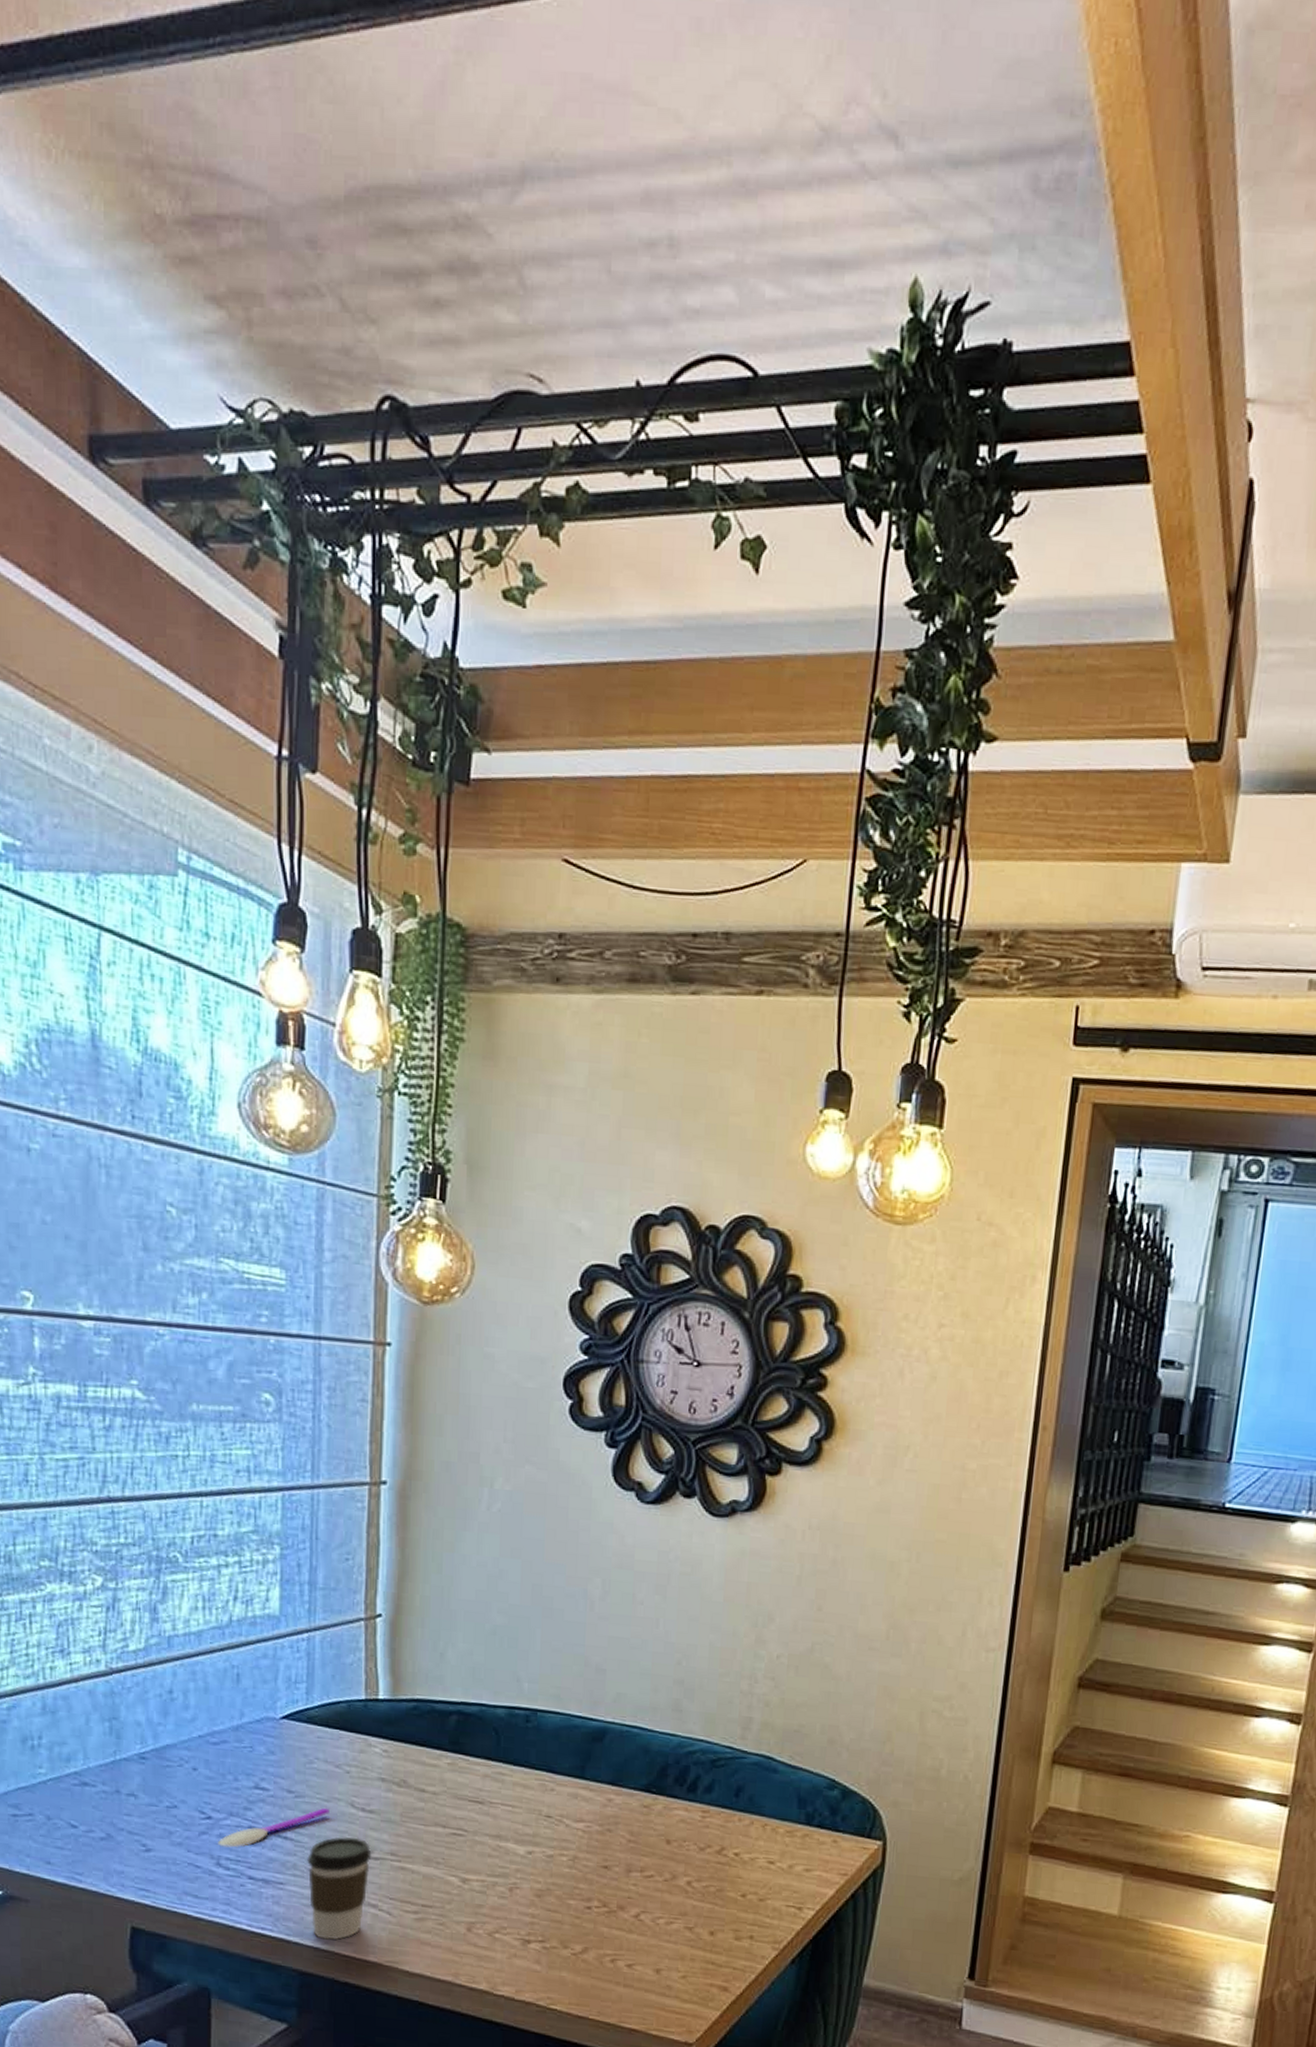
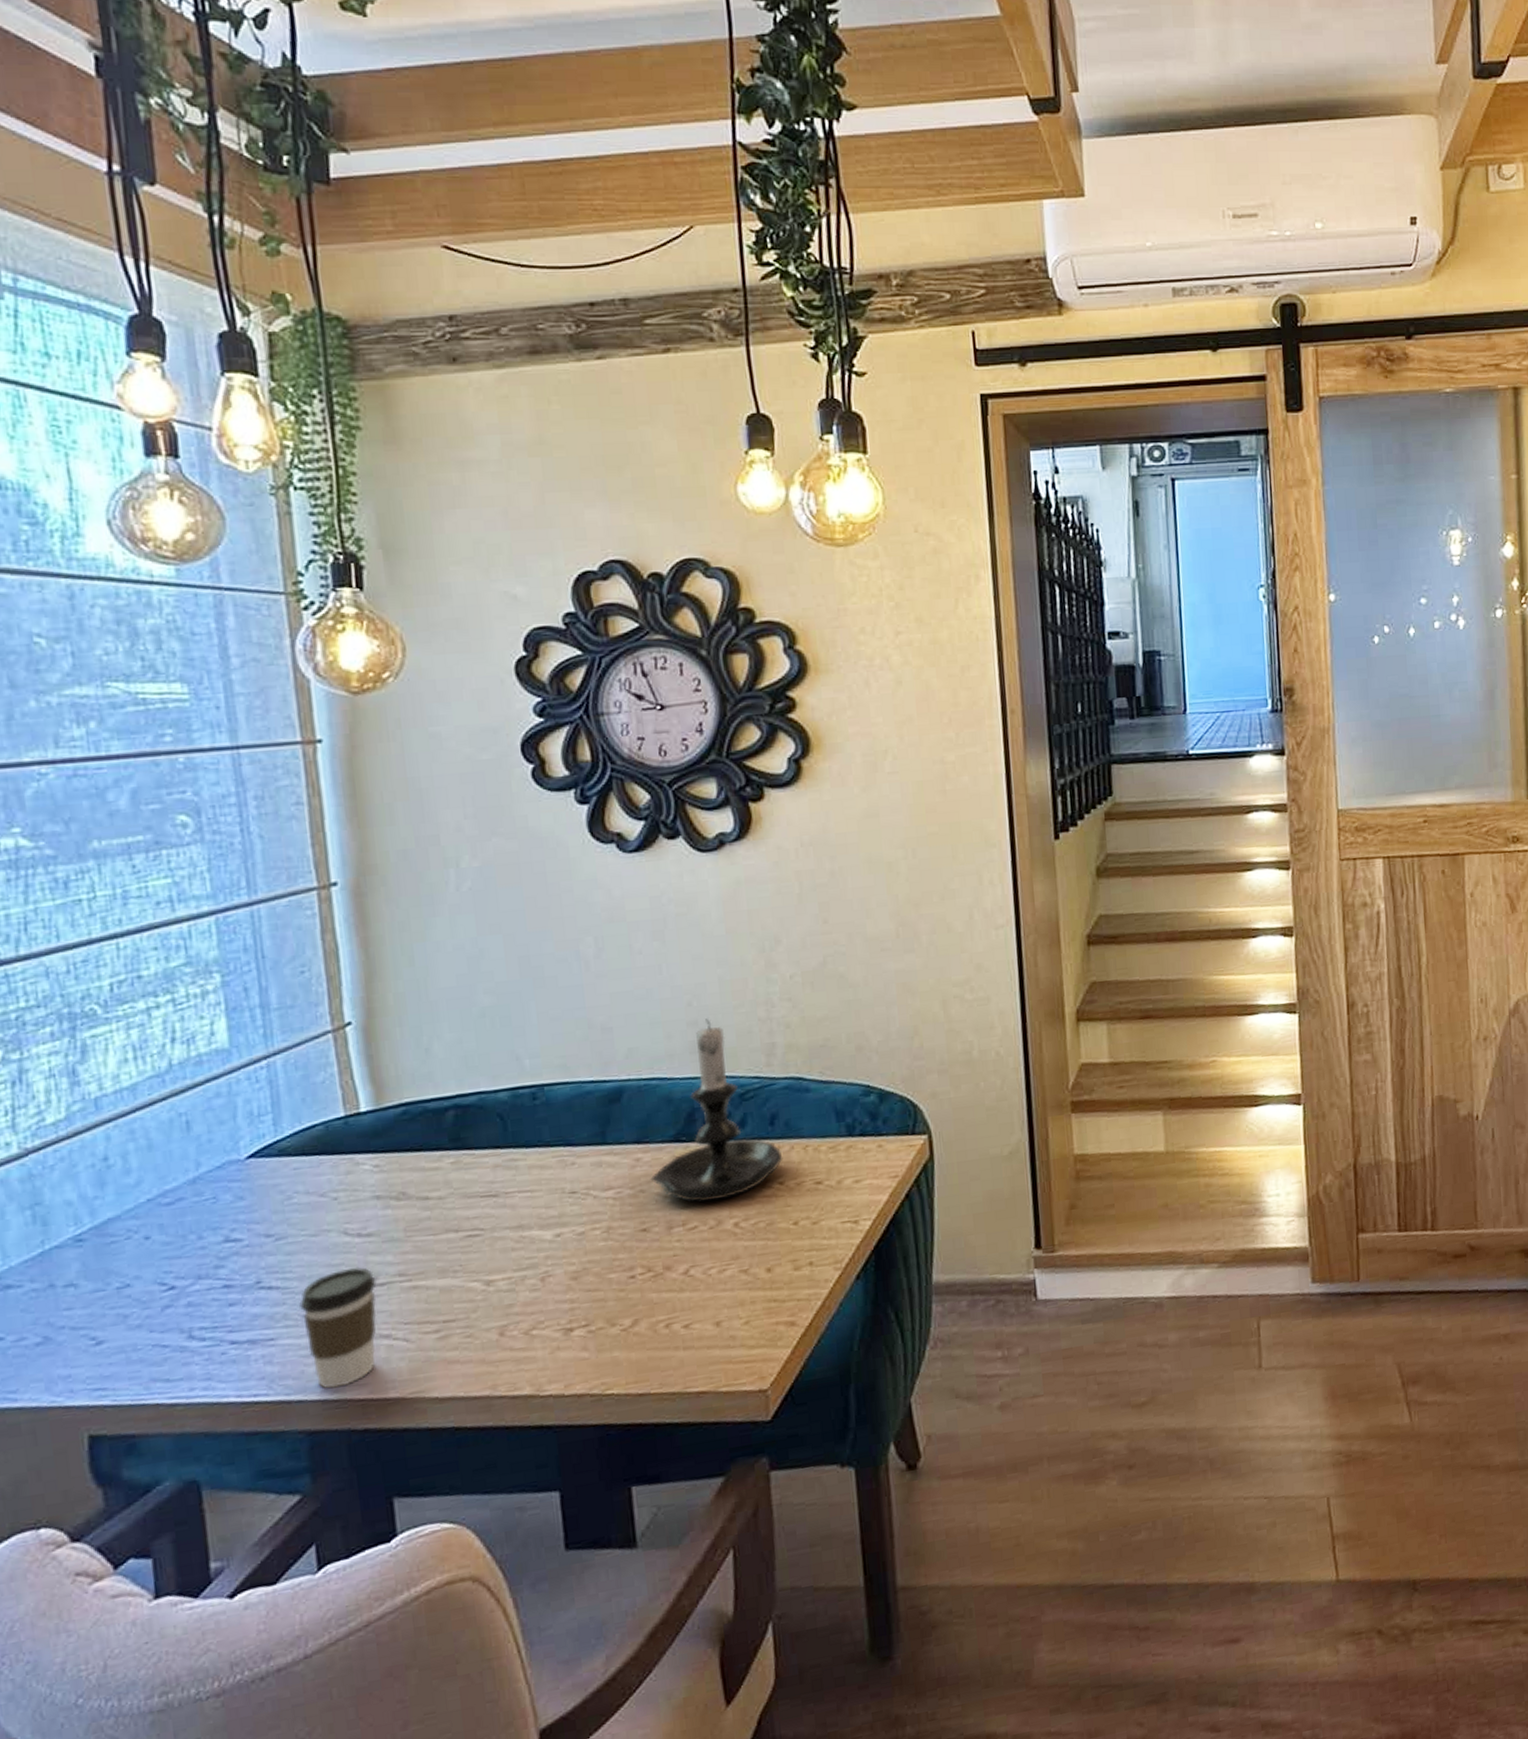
spoon: present [218,1807,330,1848] -> none [187,1242,320,1317]
candle holder: none [618,1680,742,1856] -> present [650,1019,783,1202]

